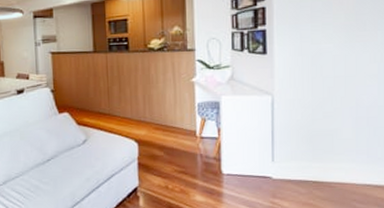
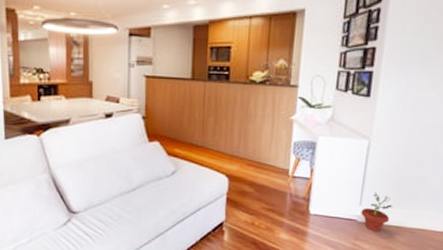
potted plant: none [275,147,307,188] -> present [361,192,393,231]

